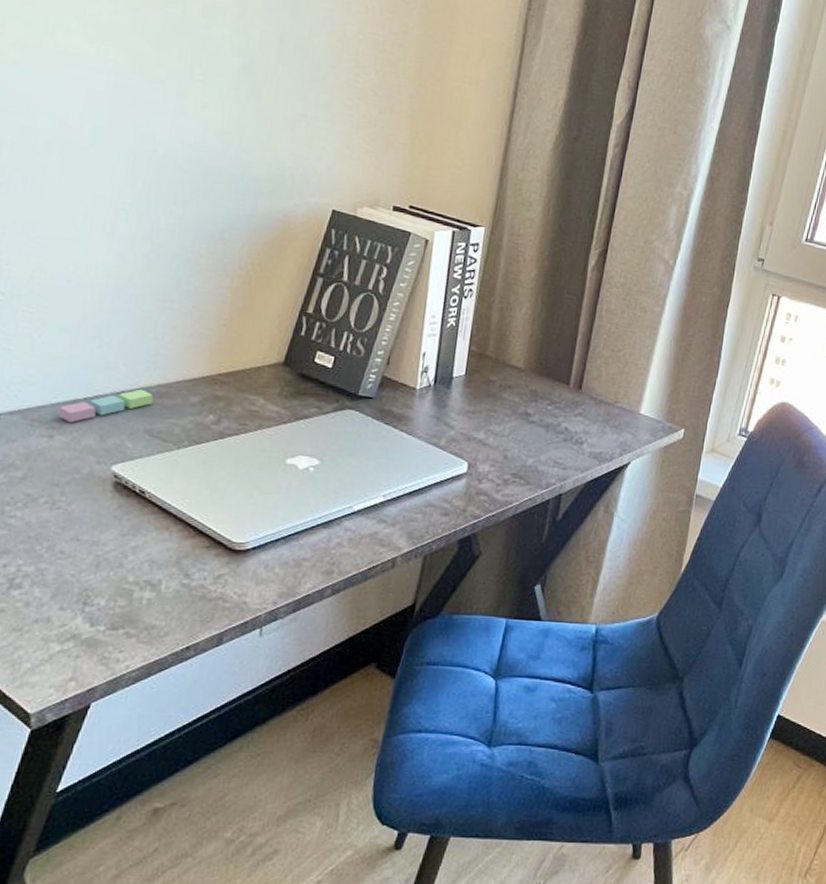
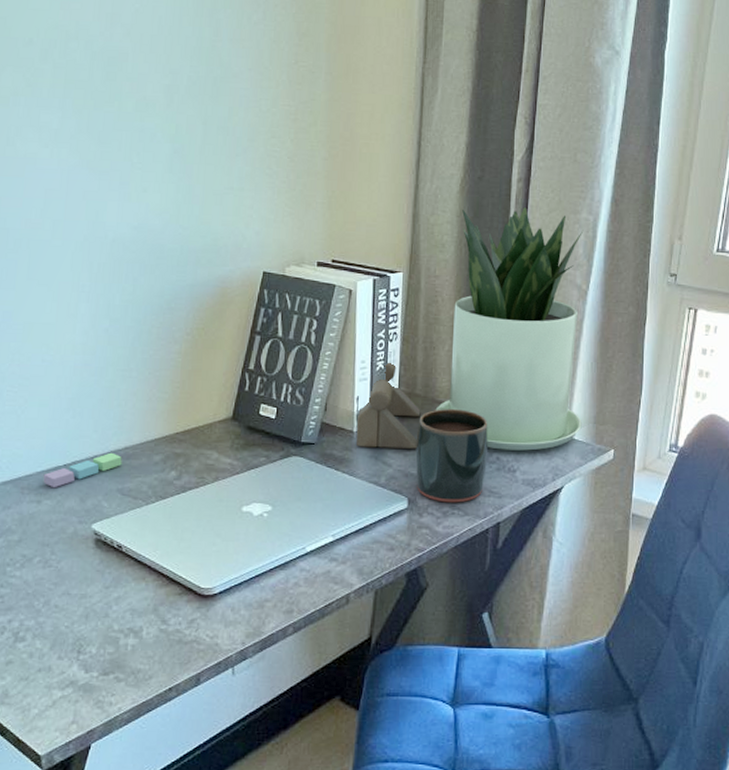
bookend: none [418,320,491,412] -> present [356,363,421,449]
mug: none [478,373,560,472] -> present [415,409,489,503]
planter: none [506,169,677,424] -> present [435,207,584,451]

